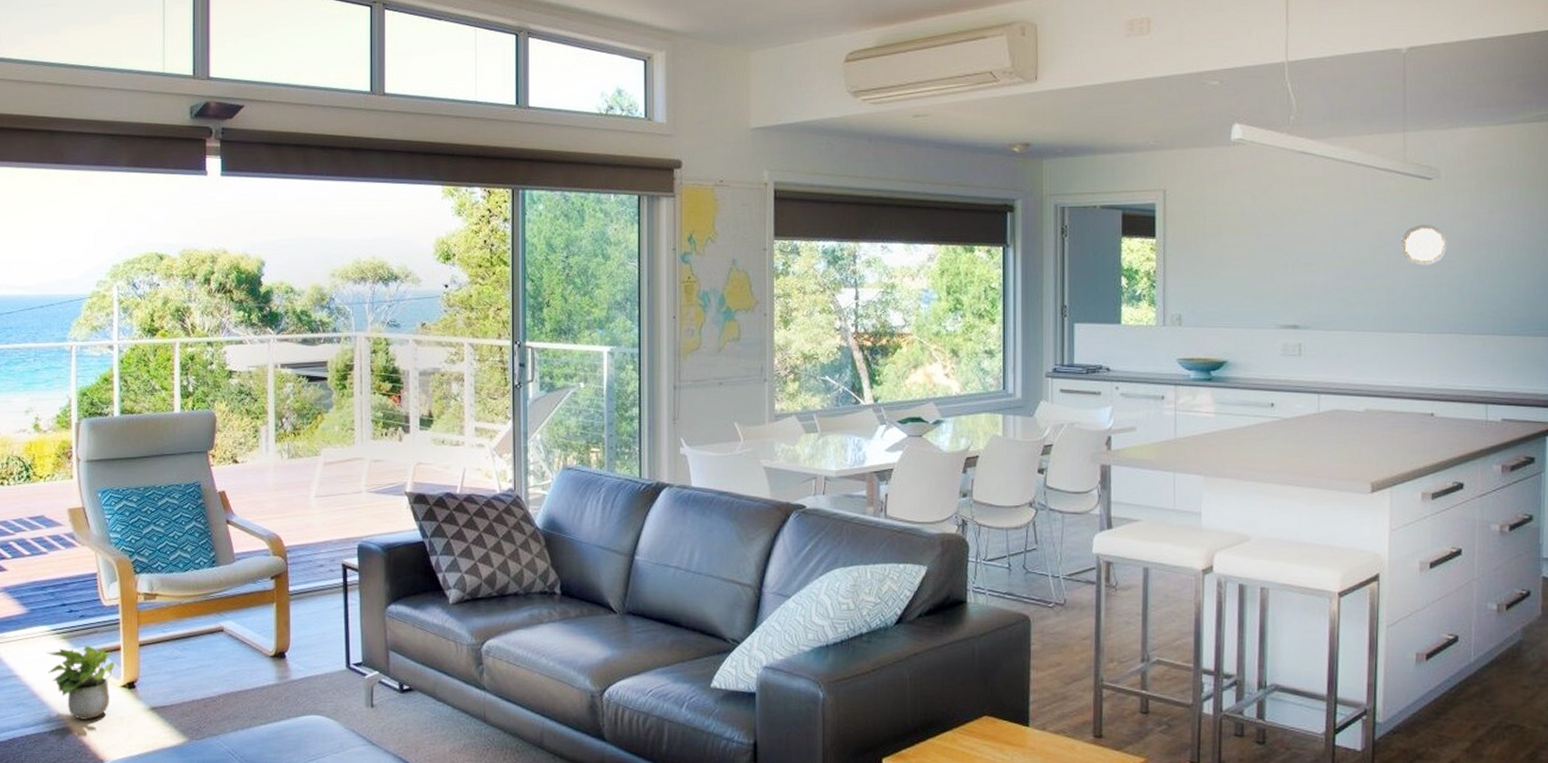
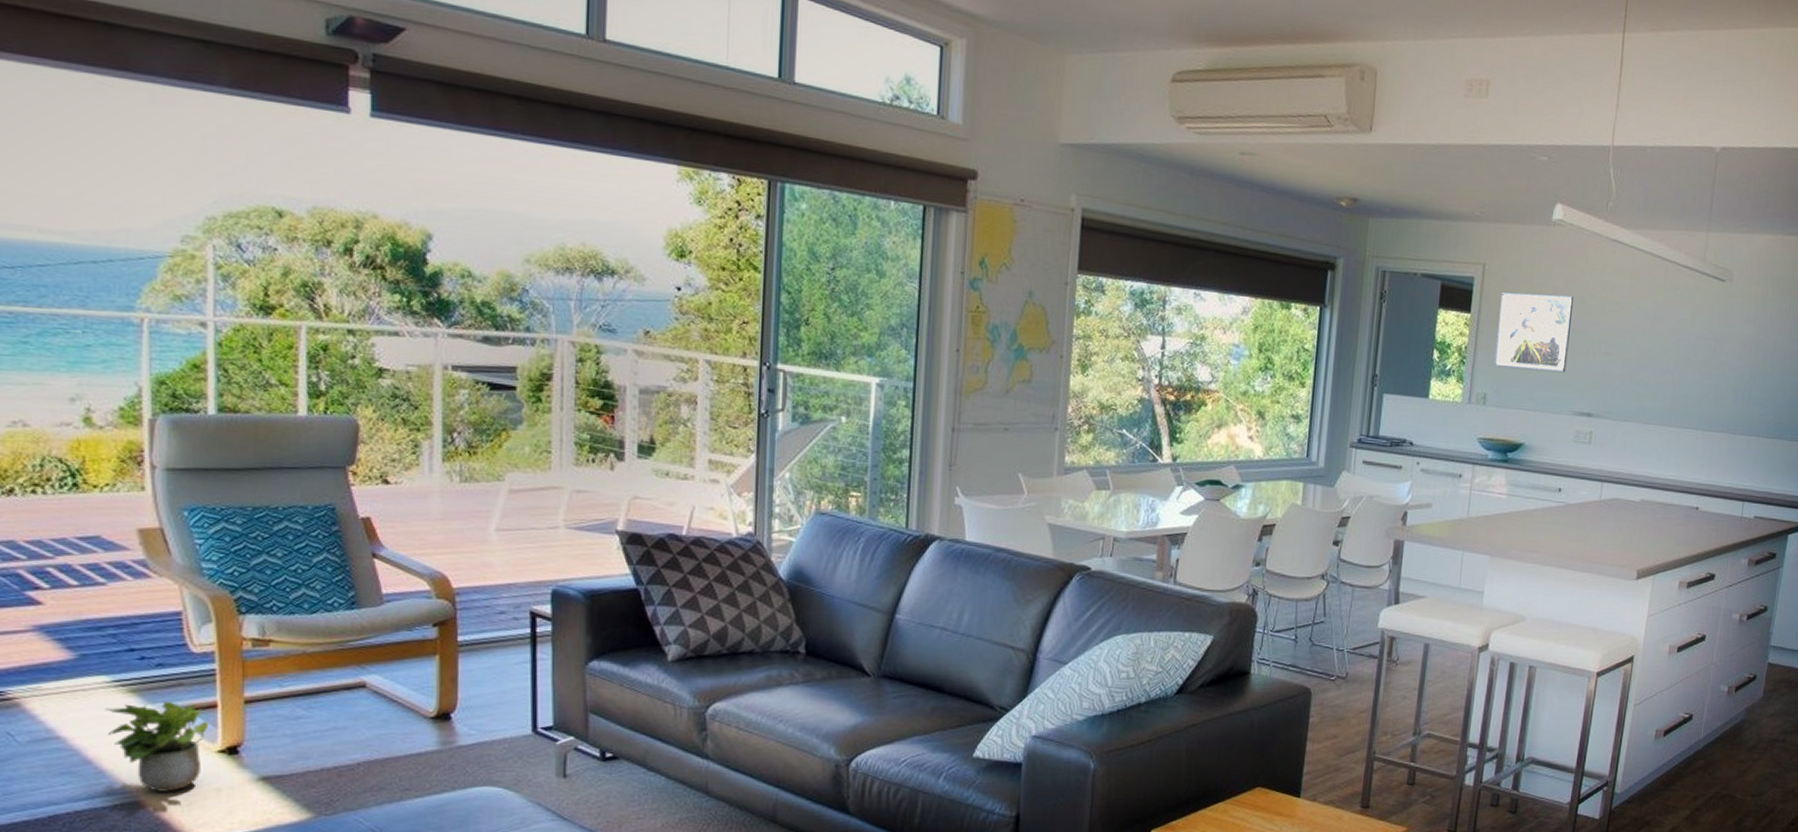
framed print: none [1185,211,1264,288] -> present [1494,292,1574,373]
decorative plate: present [1400,224,1447,266] -> none [1690,324,1731,366]

